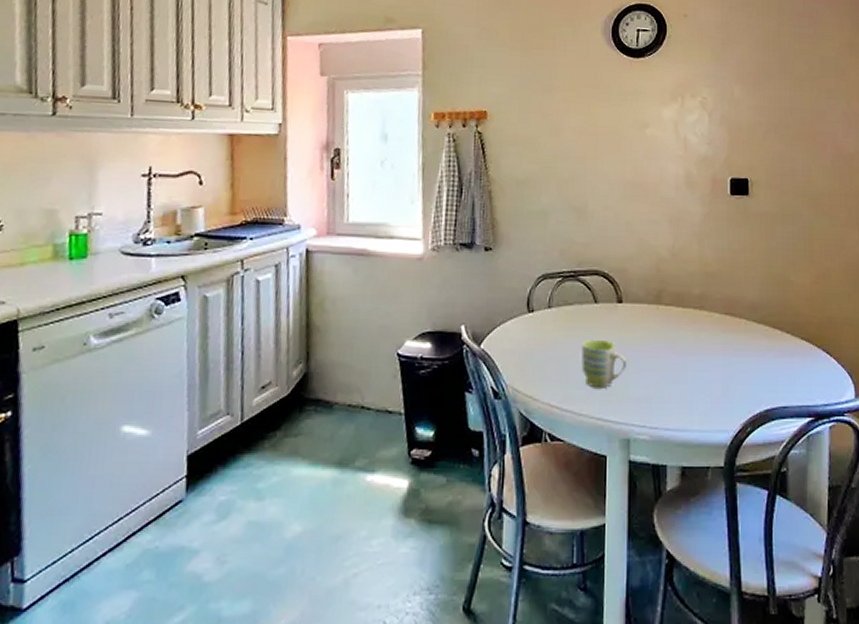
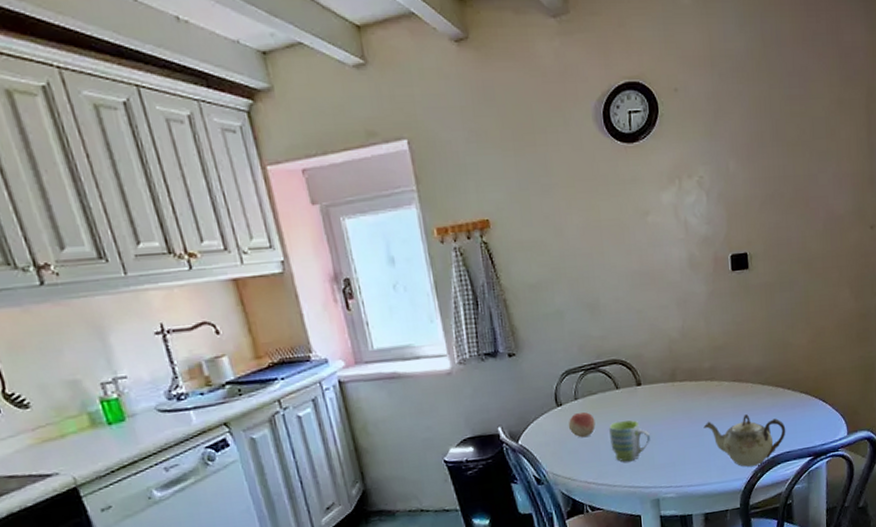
fruit: none [537,322,567,352] -> present [568,411,596,438]
teapot: none [688,355,783,417] -> present [703,414,786,467]

